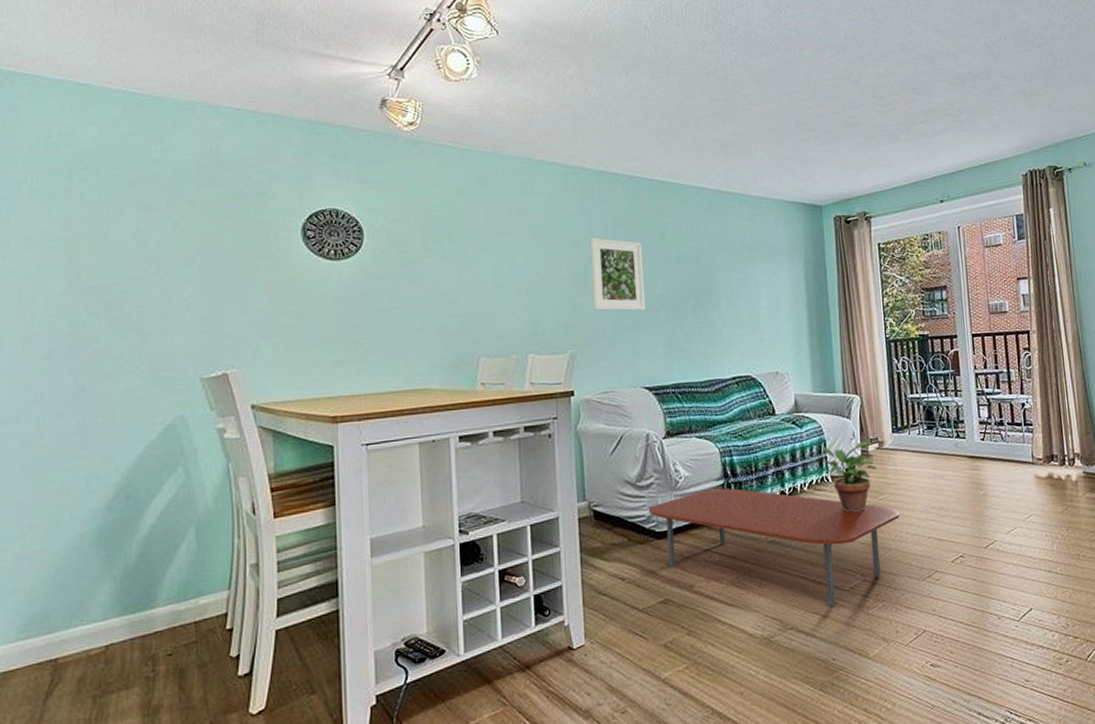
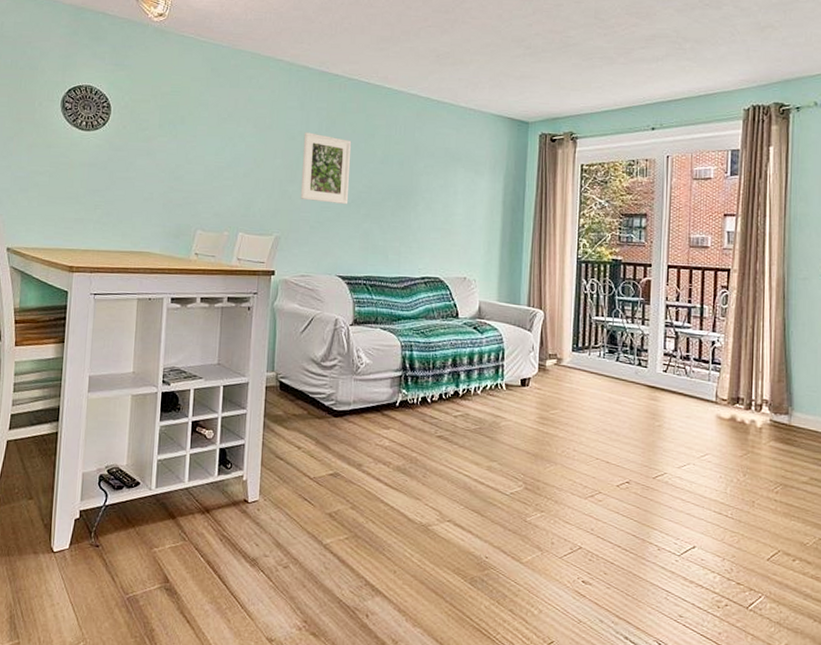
coffee table: present [648,488,900,607] -> none [329,378,570,508]
potted plant: present [820,442,877,512] -> none [498,355,552,422]

